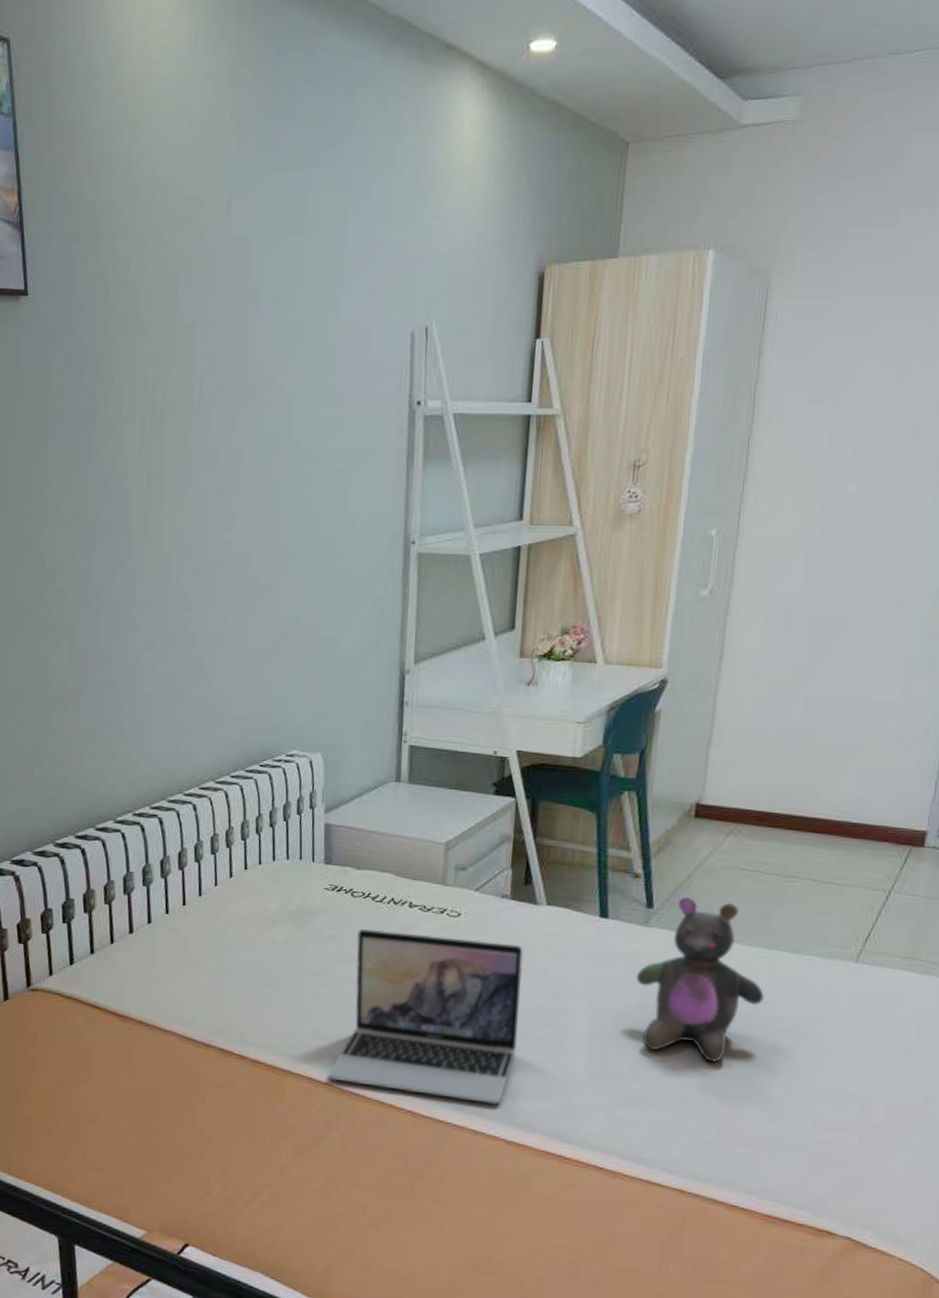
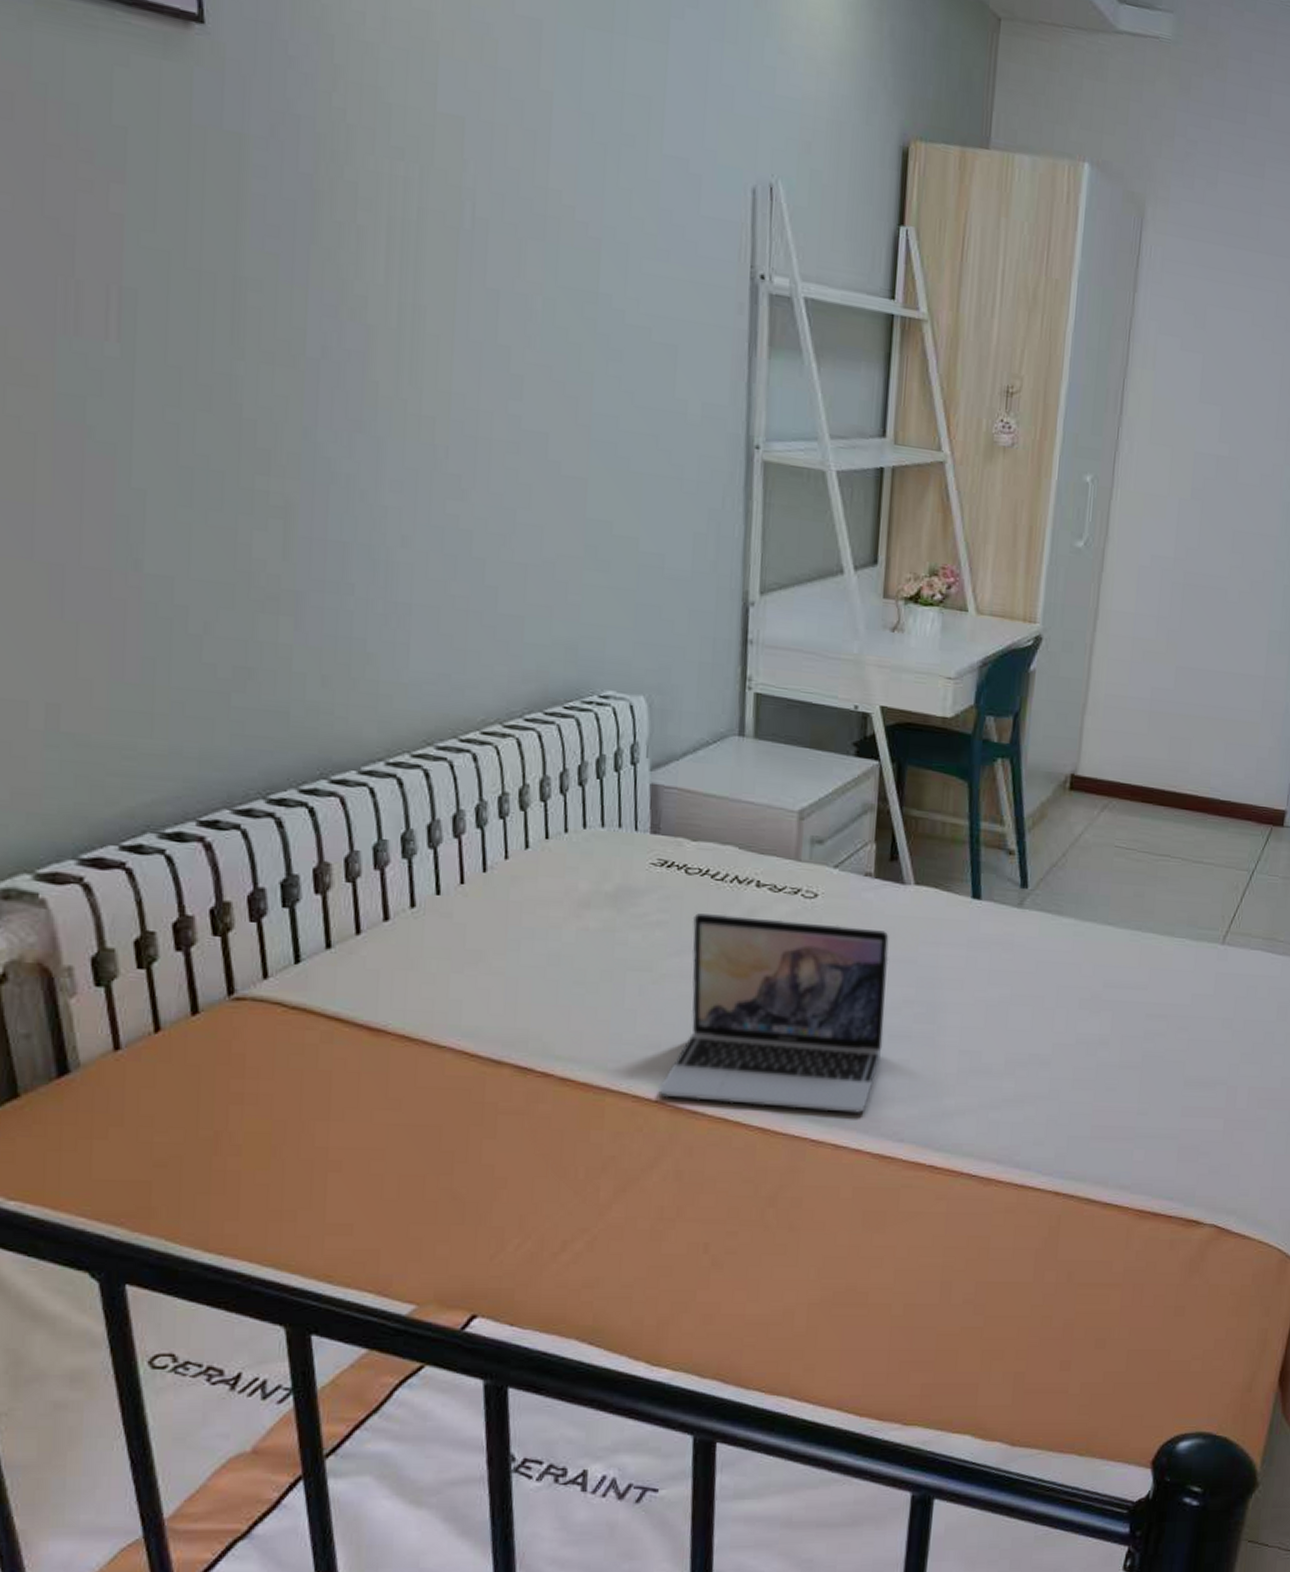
stuffed bear: present [635,897,764,1062] -> none [1010,876,1137,1053]

